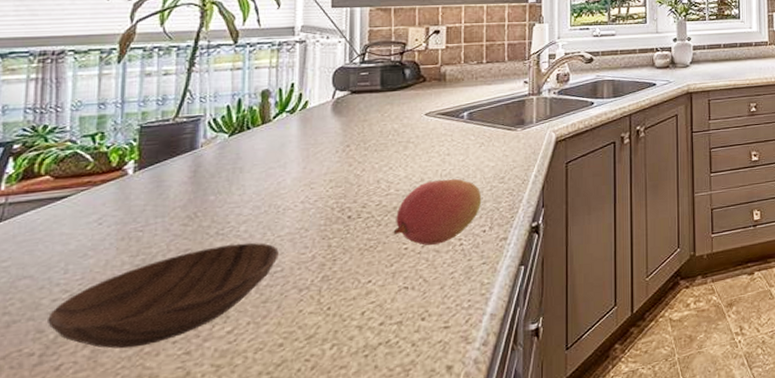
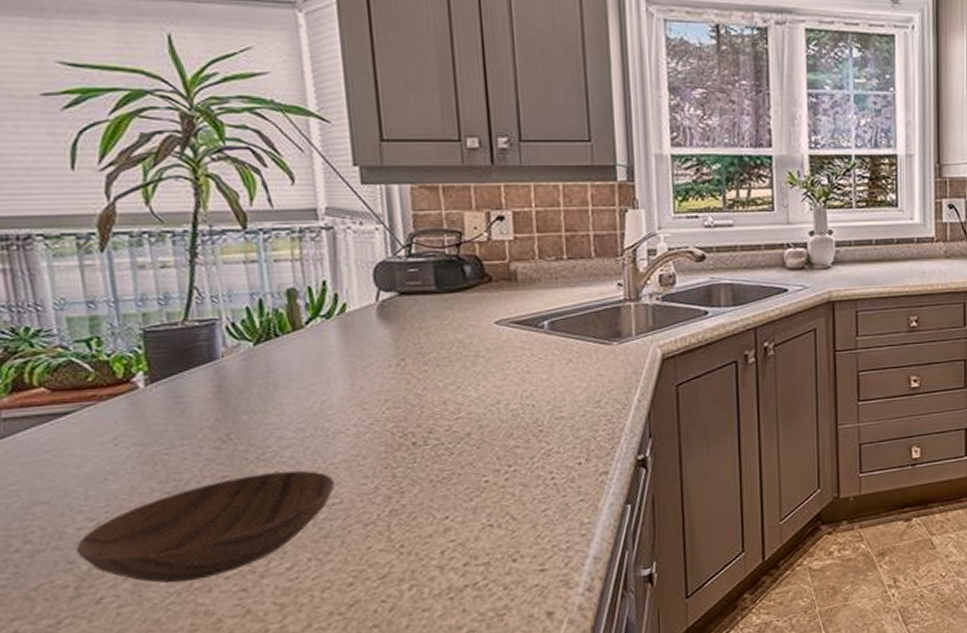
fruit: present [393,178,482,246] -> none [469,401,574,478]

